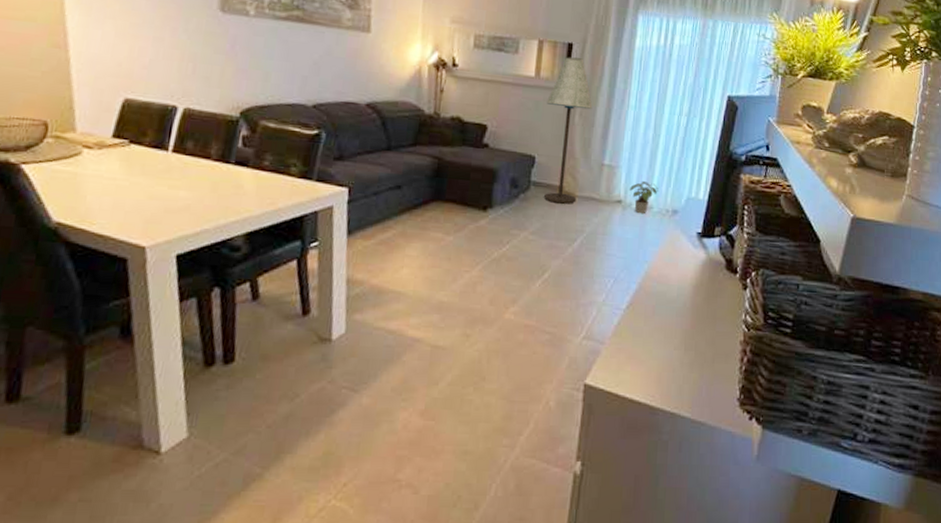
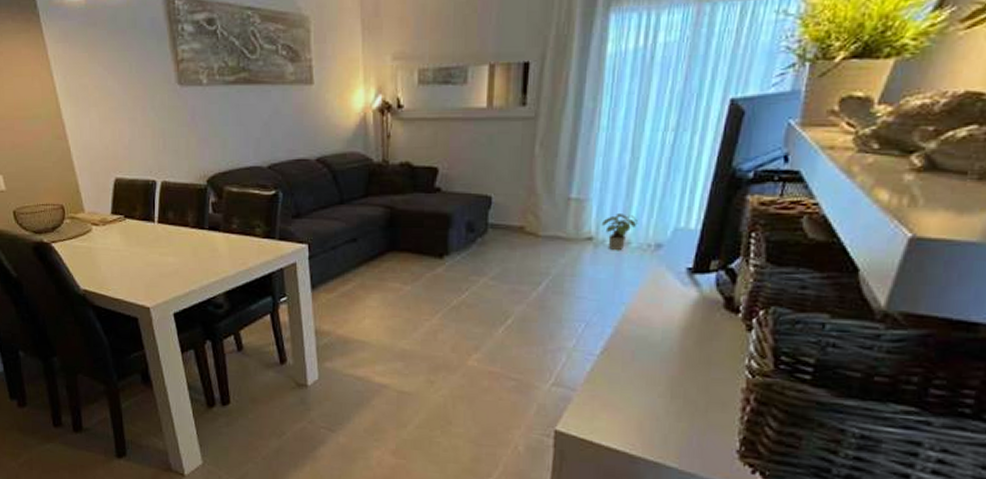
floor lamp: present [544,57,593,204] -> none [502,78,555,245]

